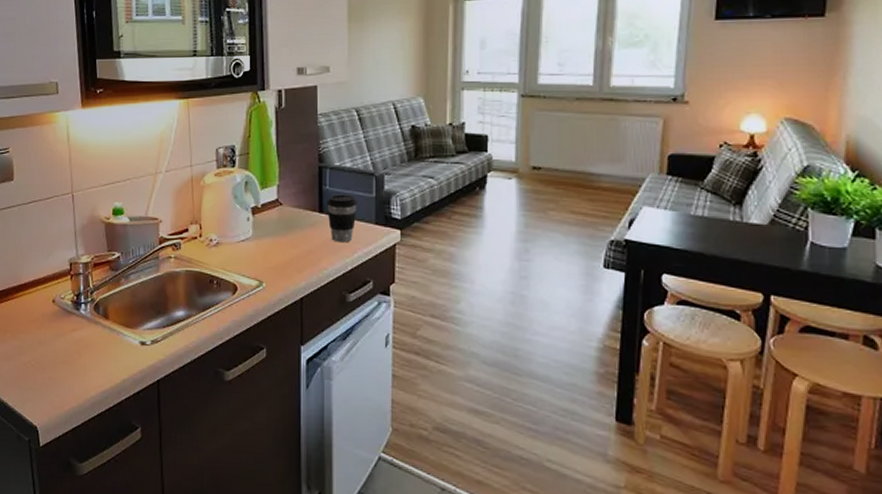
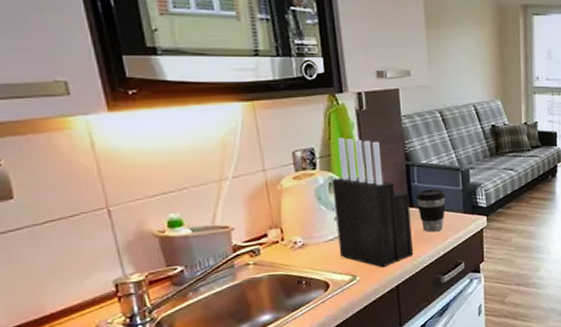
knife block: none [248,136,320,277] -> present [332,138,413,268]

